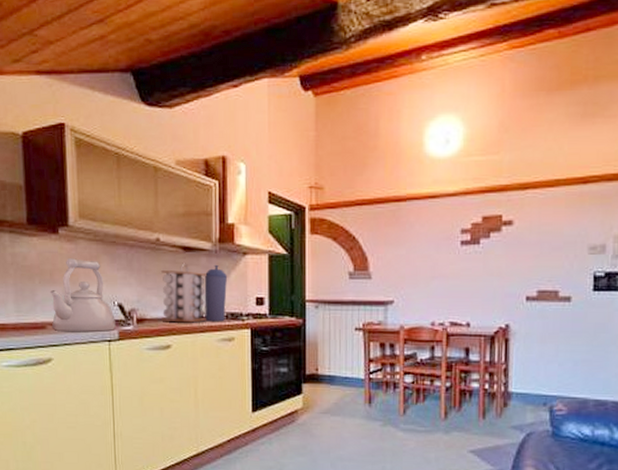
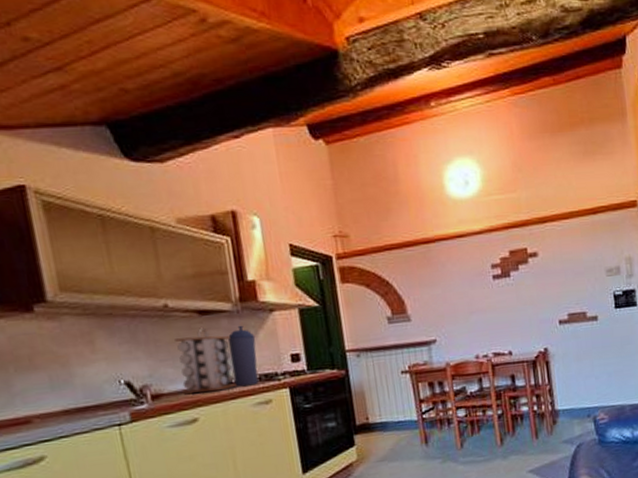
kettle: present [49,258,117,333] -> none [31,337,127,425]

